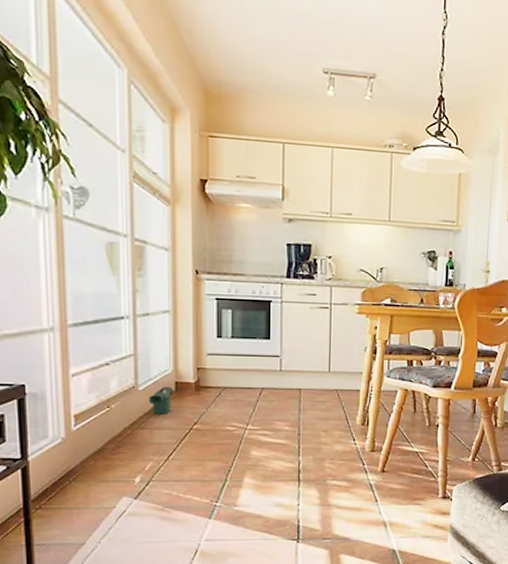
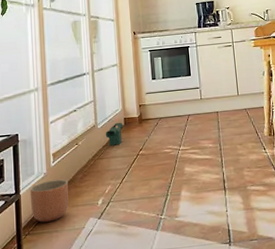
planter: none [41,448,96,496] -> present [29,179,69,223]

